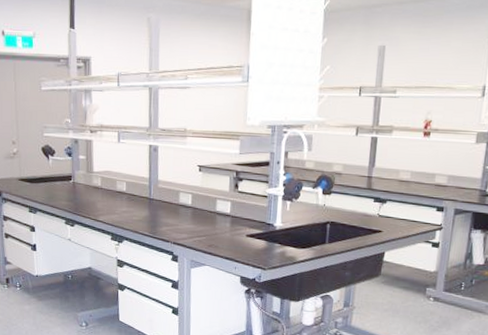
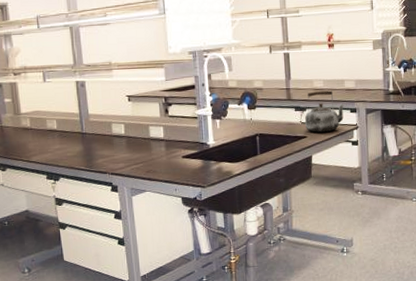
kettle: none [383,183,432,229] -> present [305,90,345,133]

